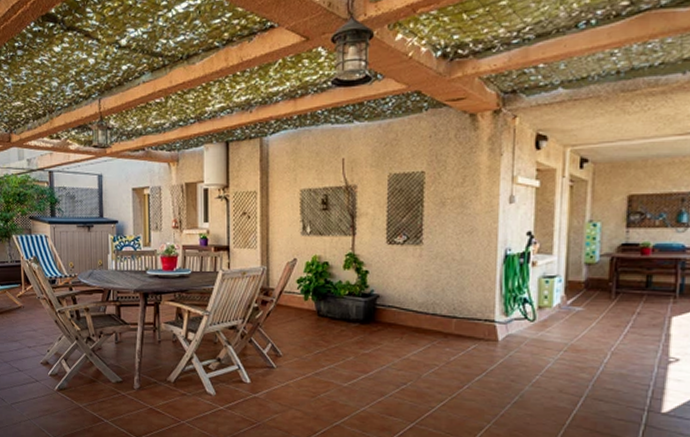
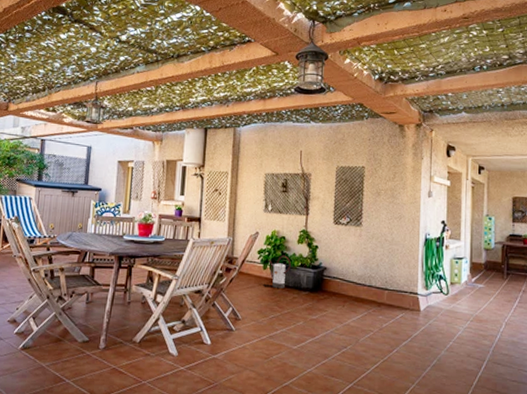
watering can: none [310,283,336,321] -> present [269,255,291,288]

